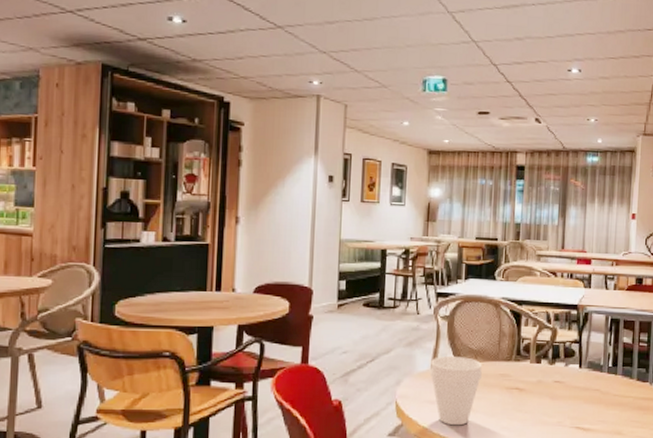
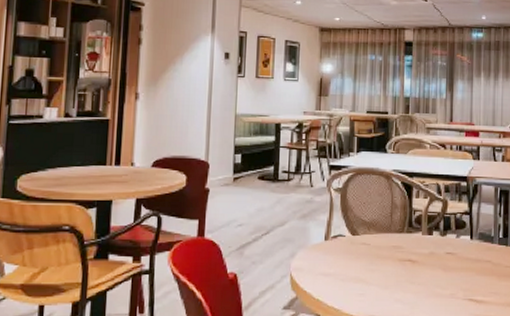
cup: present [429,355,482,426] -> none [323,228,375,299]

